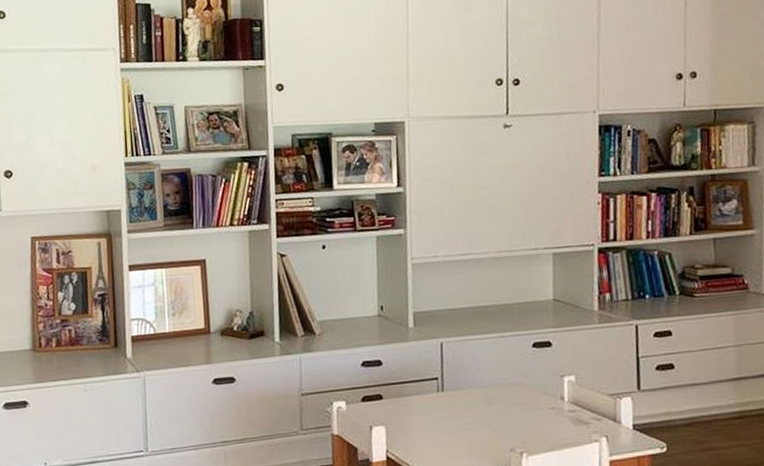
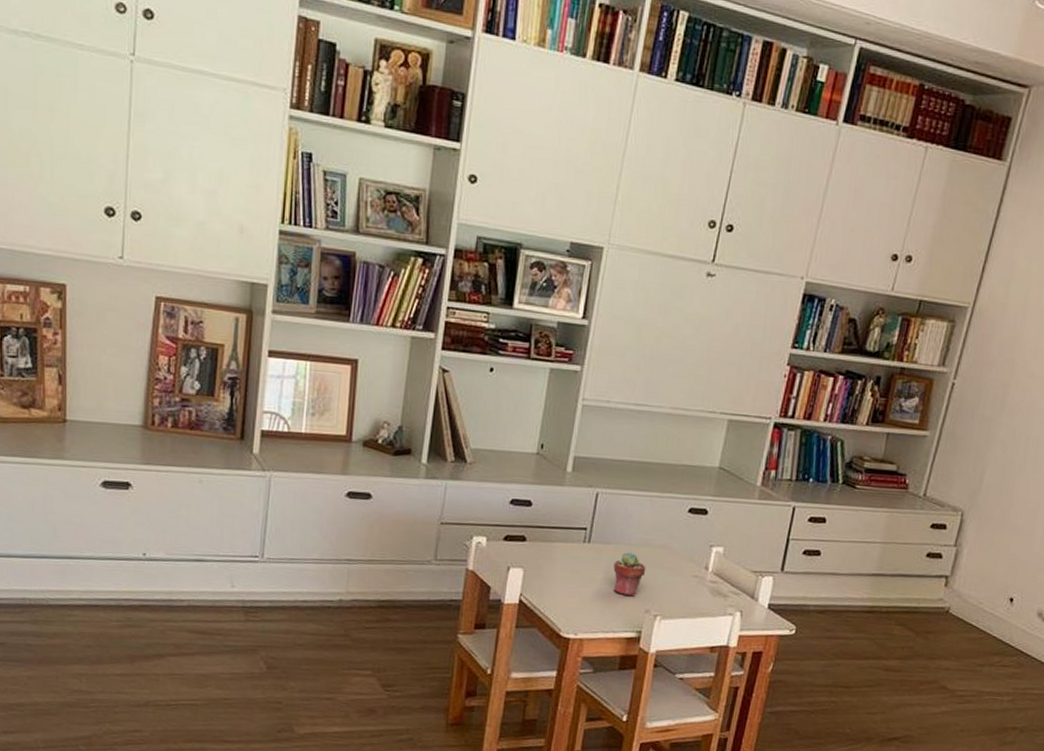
potted succulent: none [470,394,503,438] -> present [613,552,646,597]

